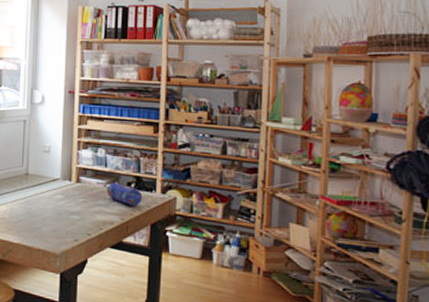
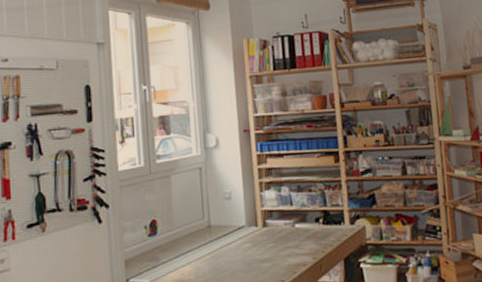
pencil case: present [106,182,142,206] -> none [294,220,332,243]

